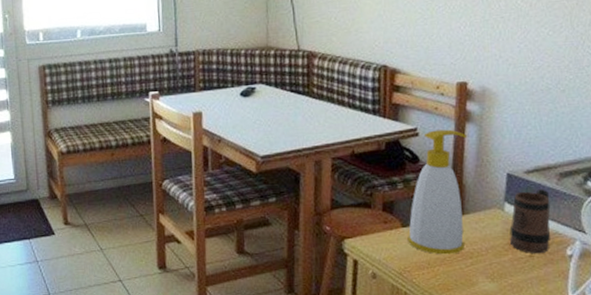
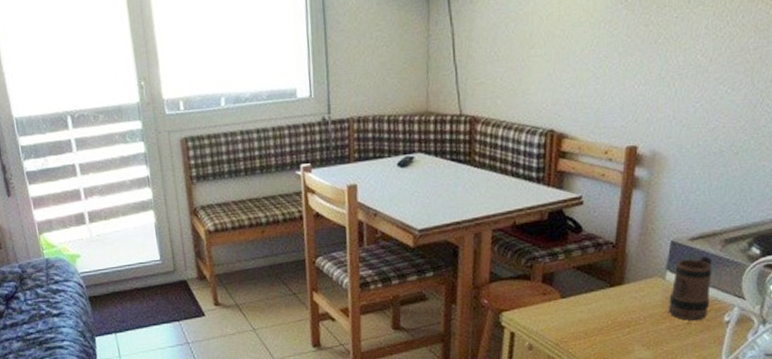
soap bottle: present [407,129,468,255] -> none [566,196,634,325]

